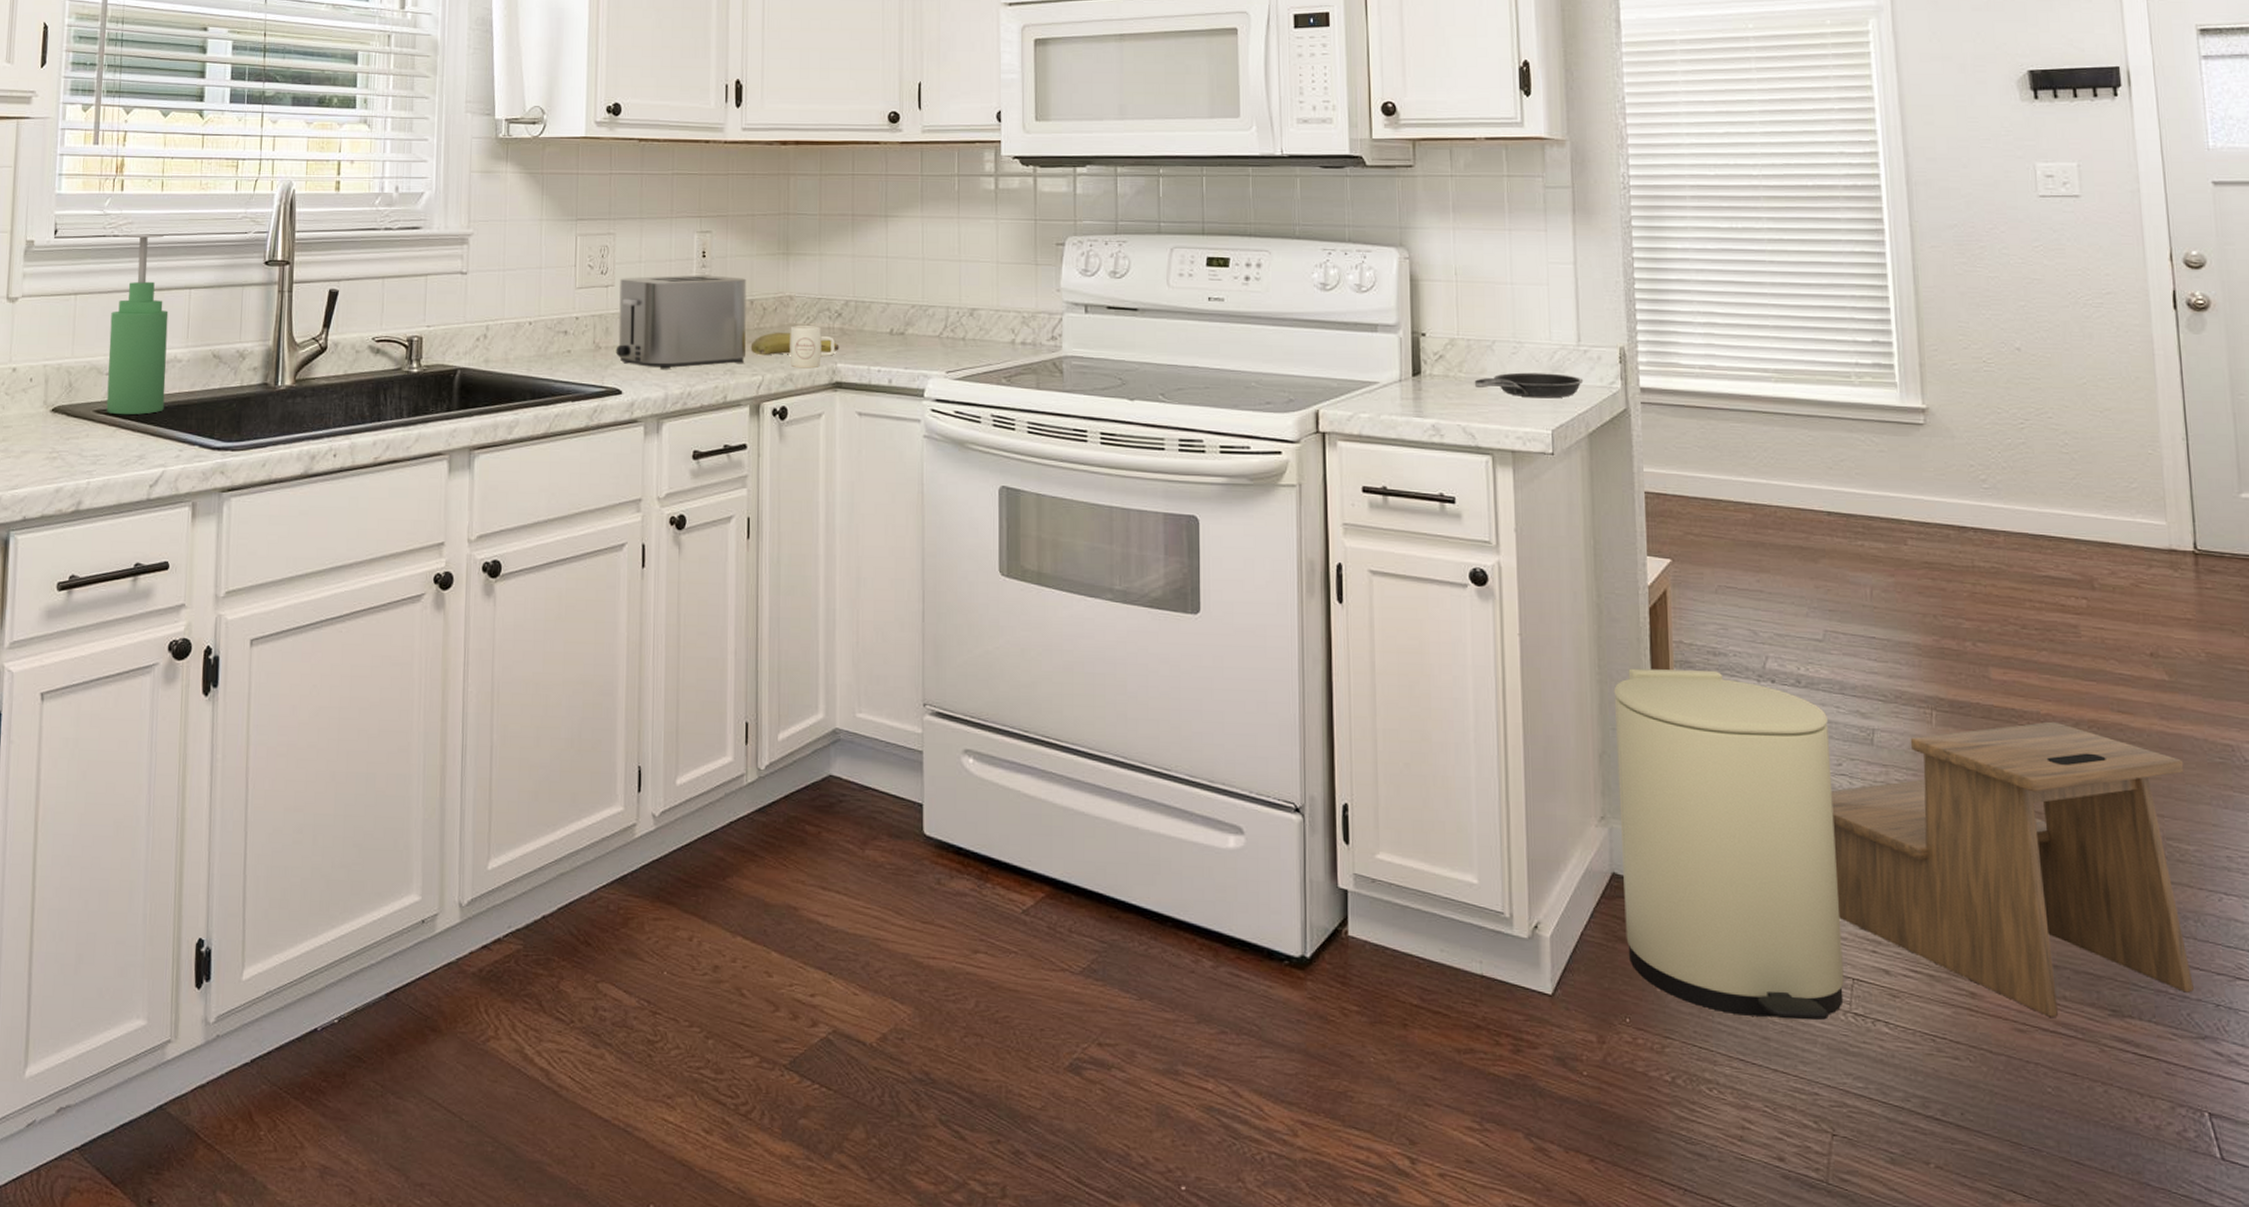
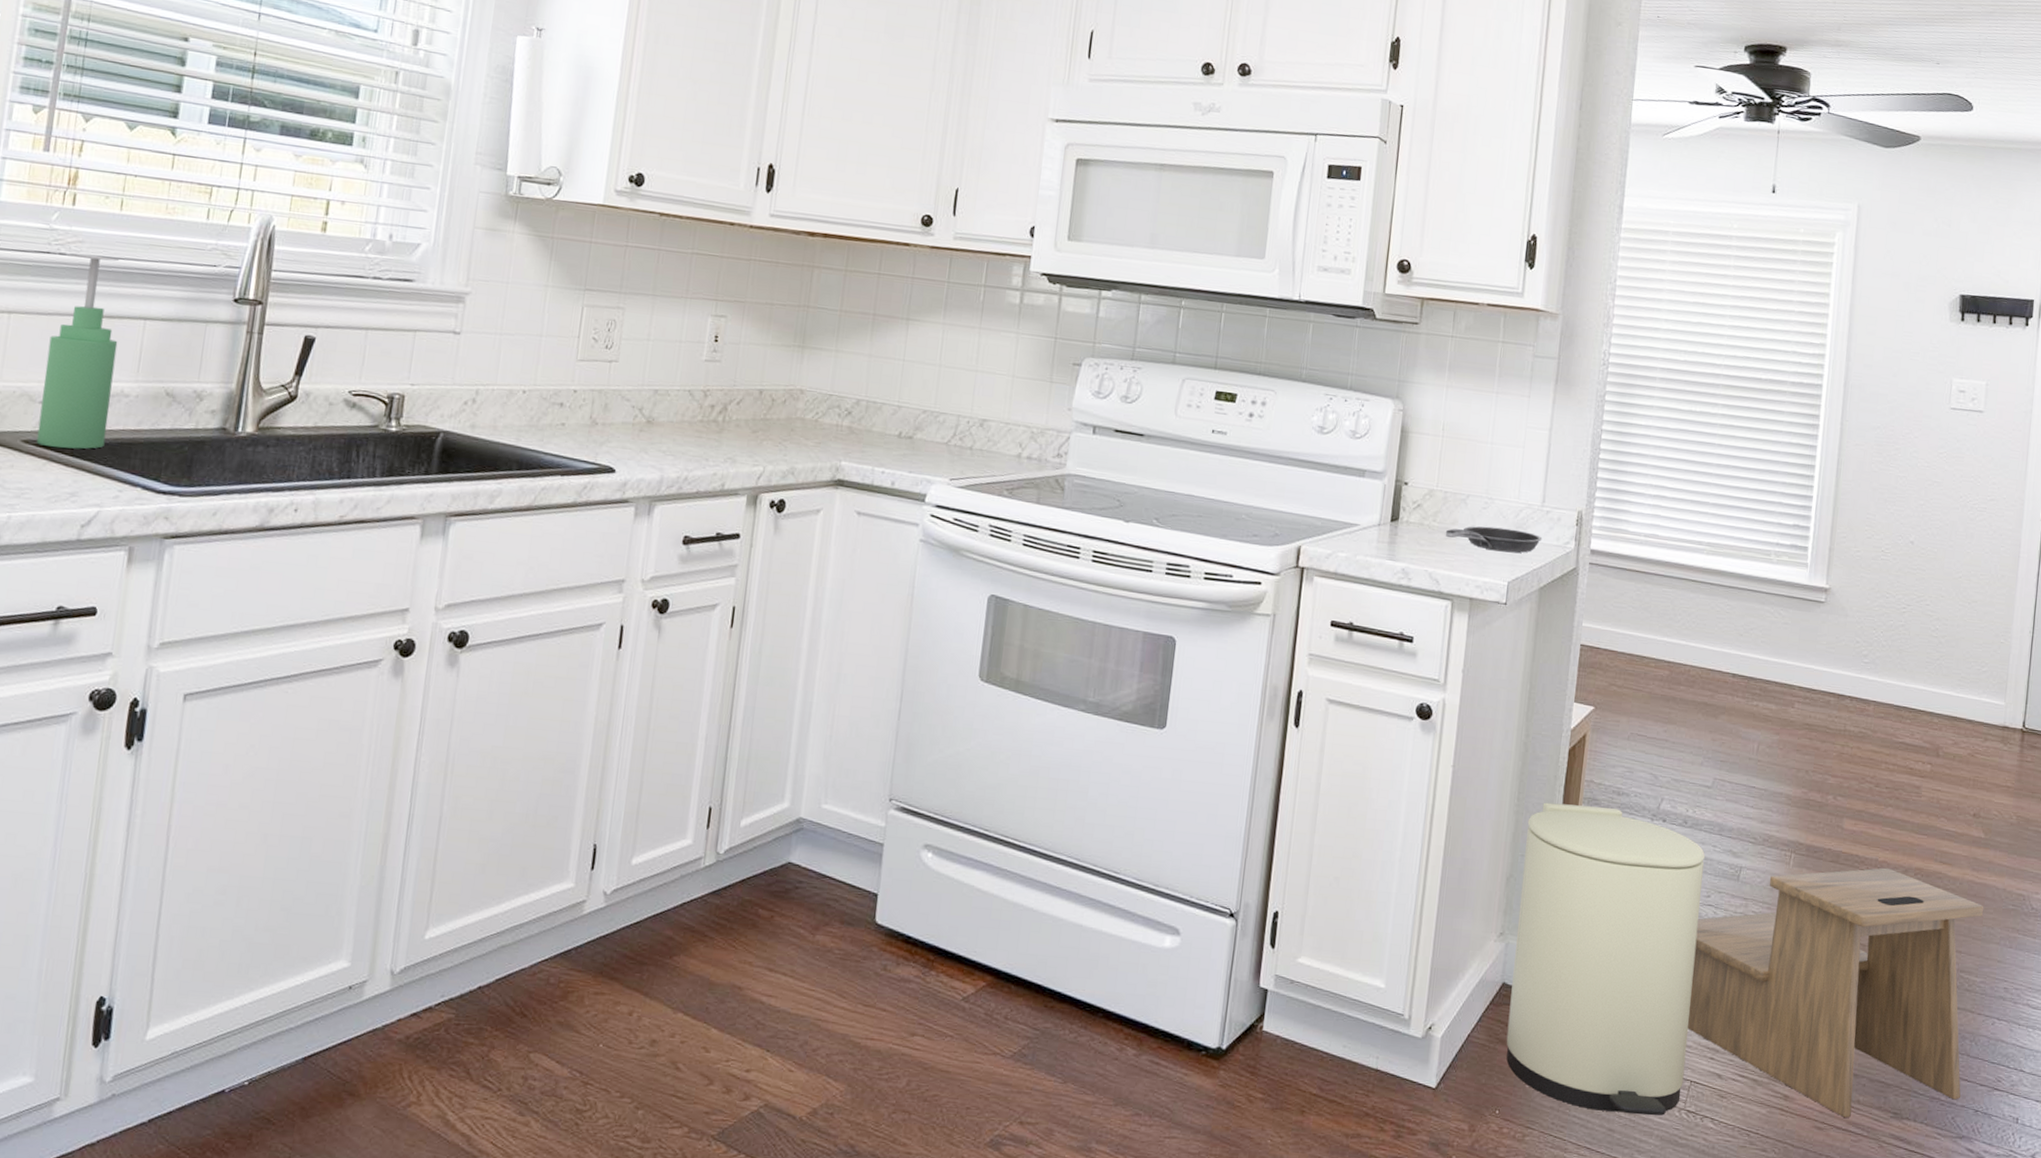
toaster: present [615,274,747,370] -> none [613,354,758,453]
fruit: present [750,332,839,356] -> none [754,424,846,450]
mug: present [790,325,836,369] -> none [793,419,842,465]

